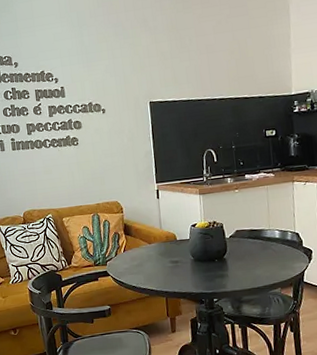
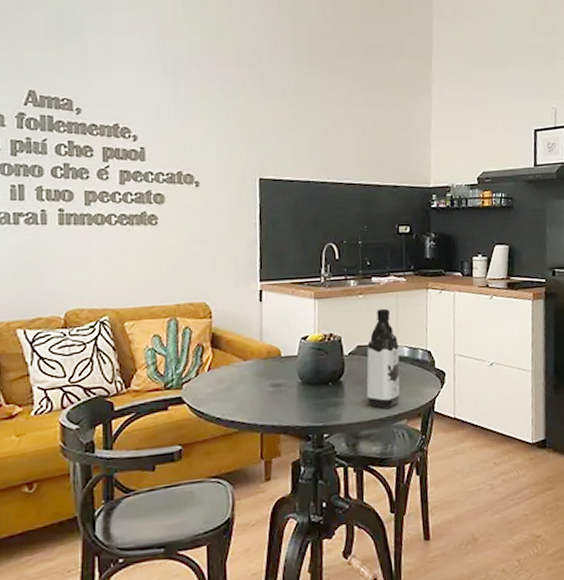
water bottle: none [244,199,274,279] -> present [366,308,400,408]

